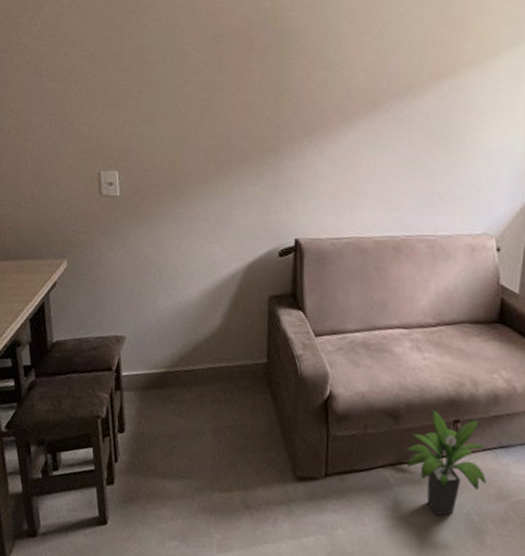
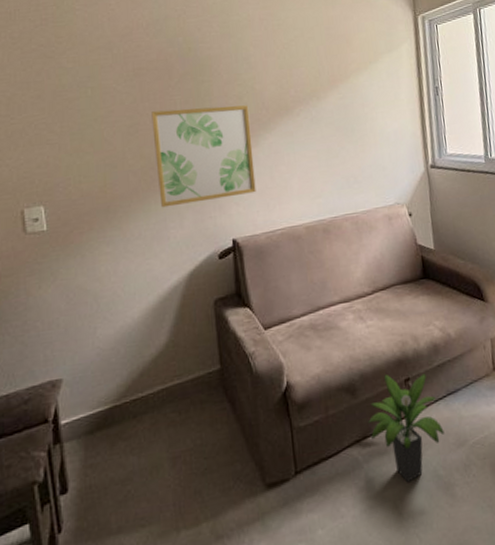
wall art: none [227,87,332,194] -> present [151,105,256,208]

